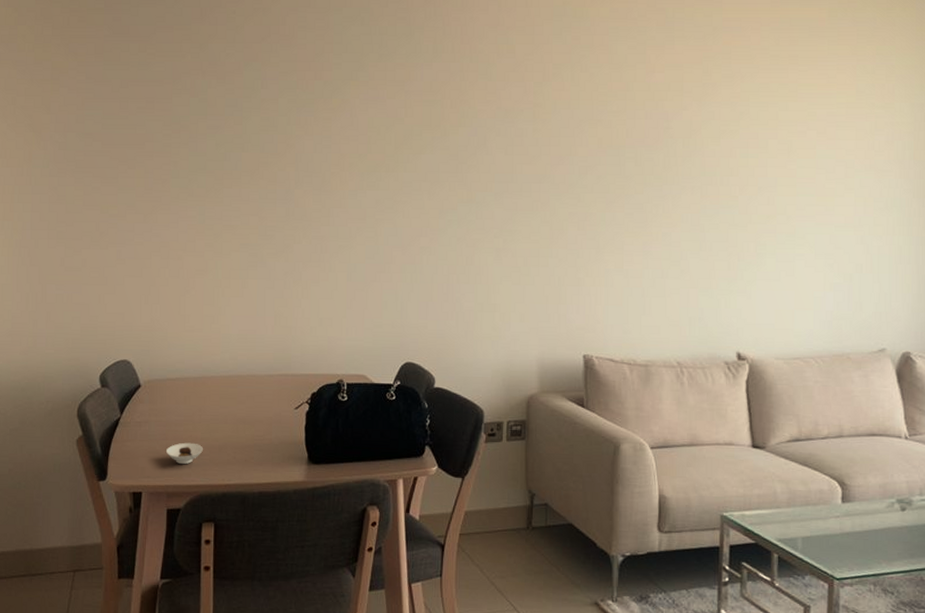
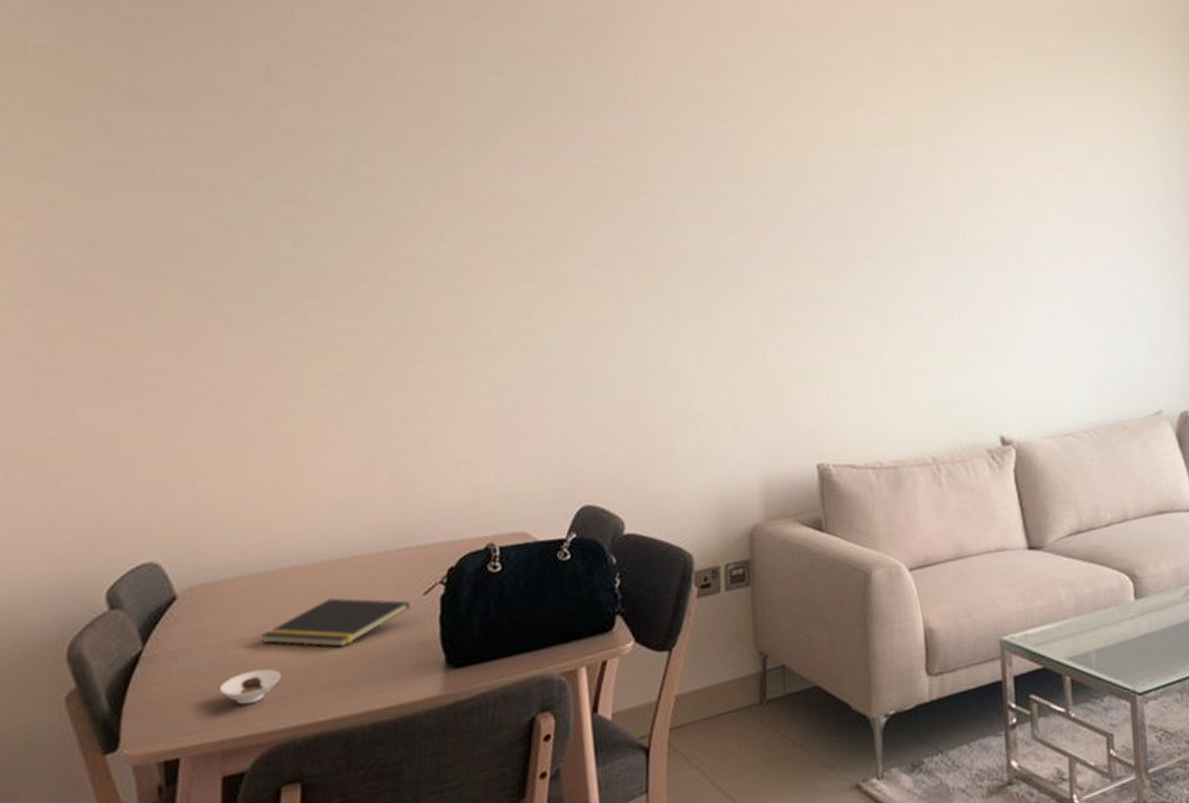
notepad: none [191,402,286,436] -> present [261,598,410,647]

